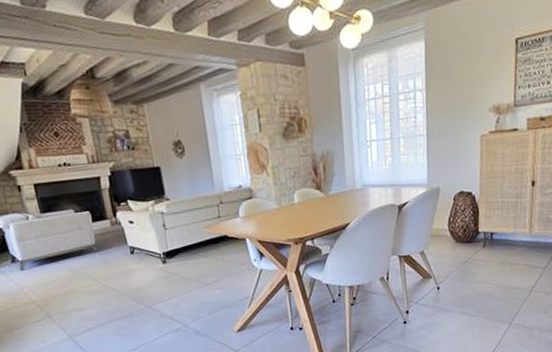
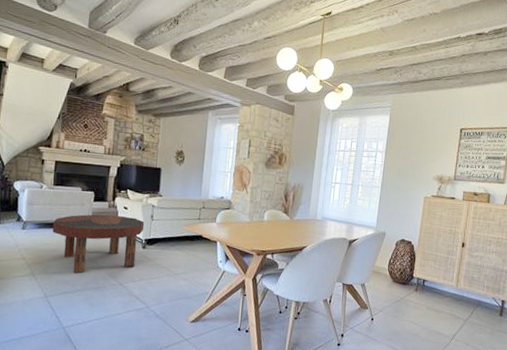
coffee table: none [53,231,160,307] -> present [52,214,145,274]

